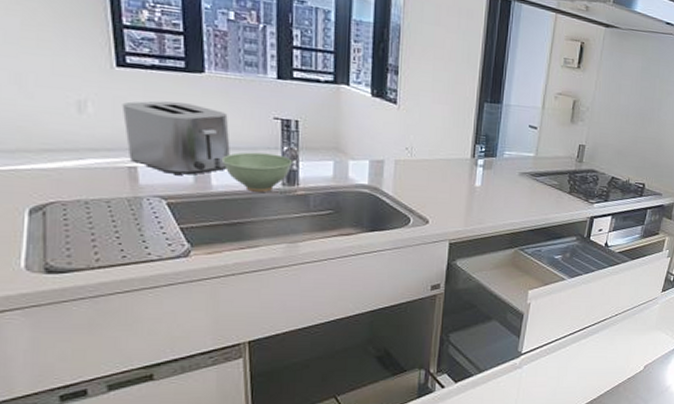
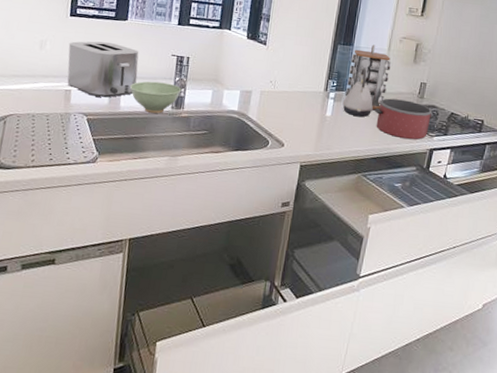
kettle: none [493,129,528,186] -> present [342,67,373,118]
spice rack: none [495,102,546,177] -> present [345,44,391,110]
cooking pot: none [530,163,593,208] -> present [375,98,433,140]

